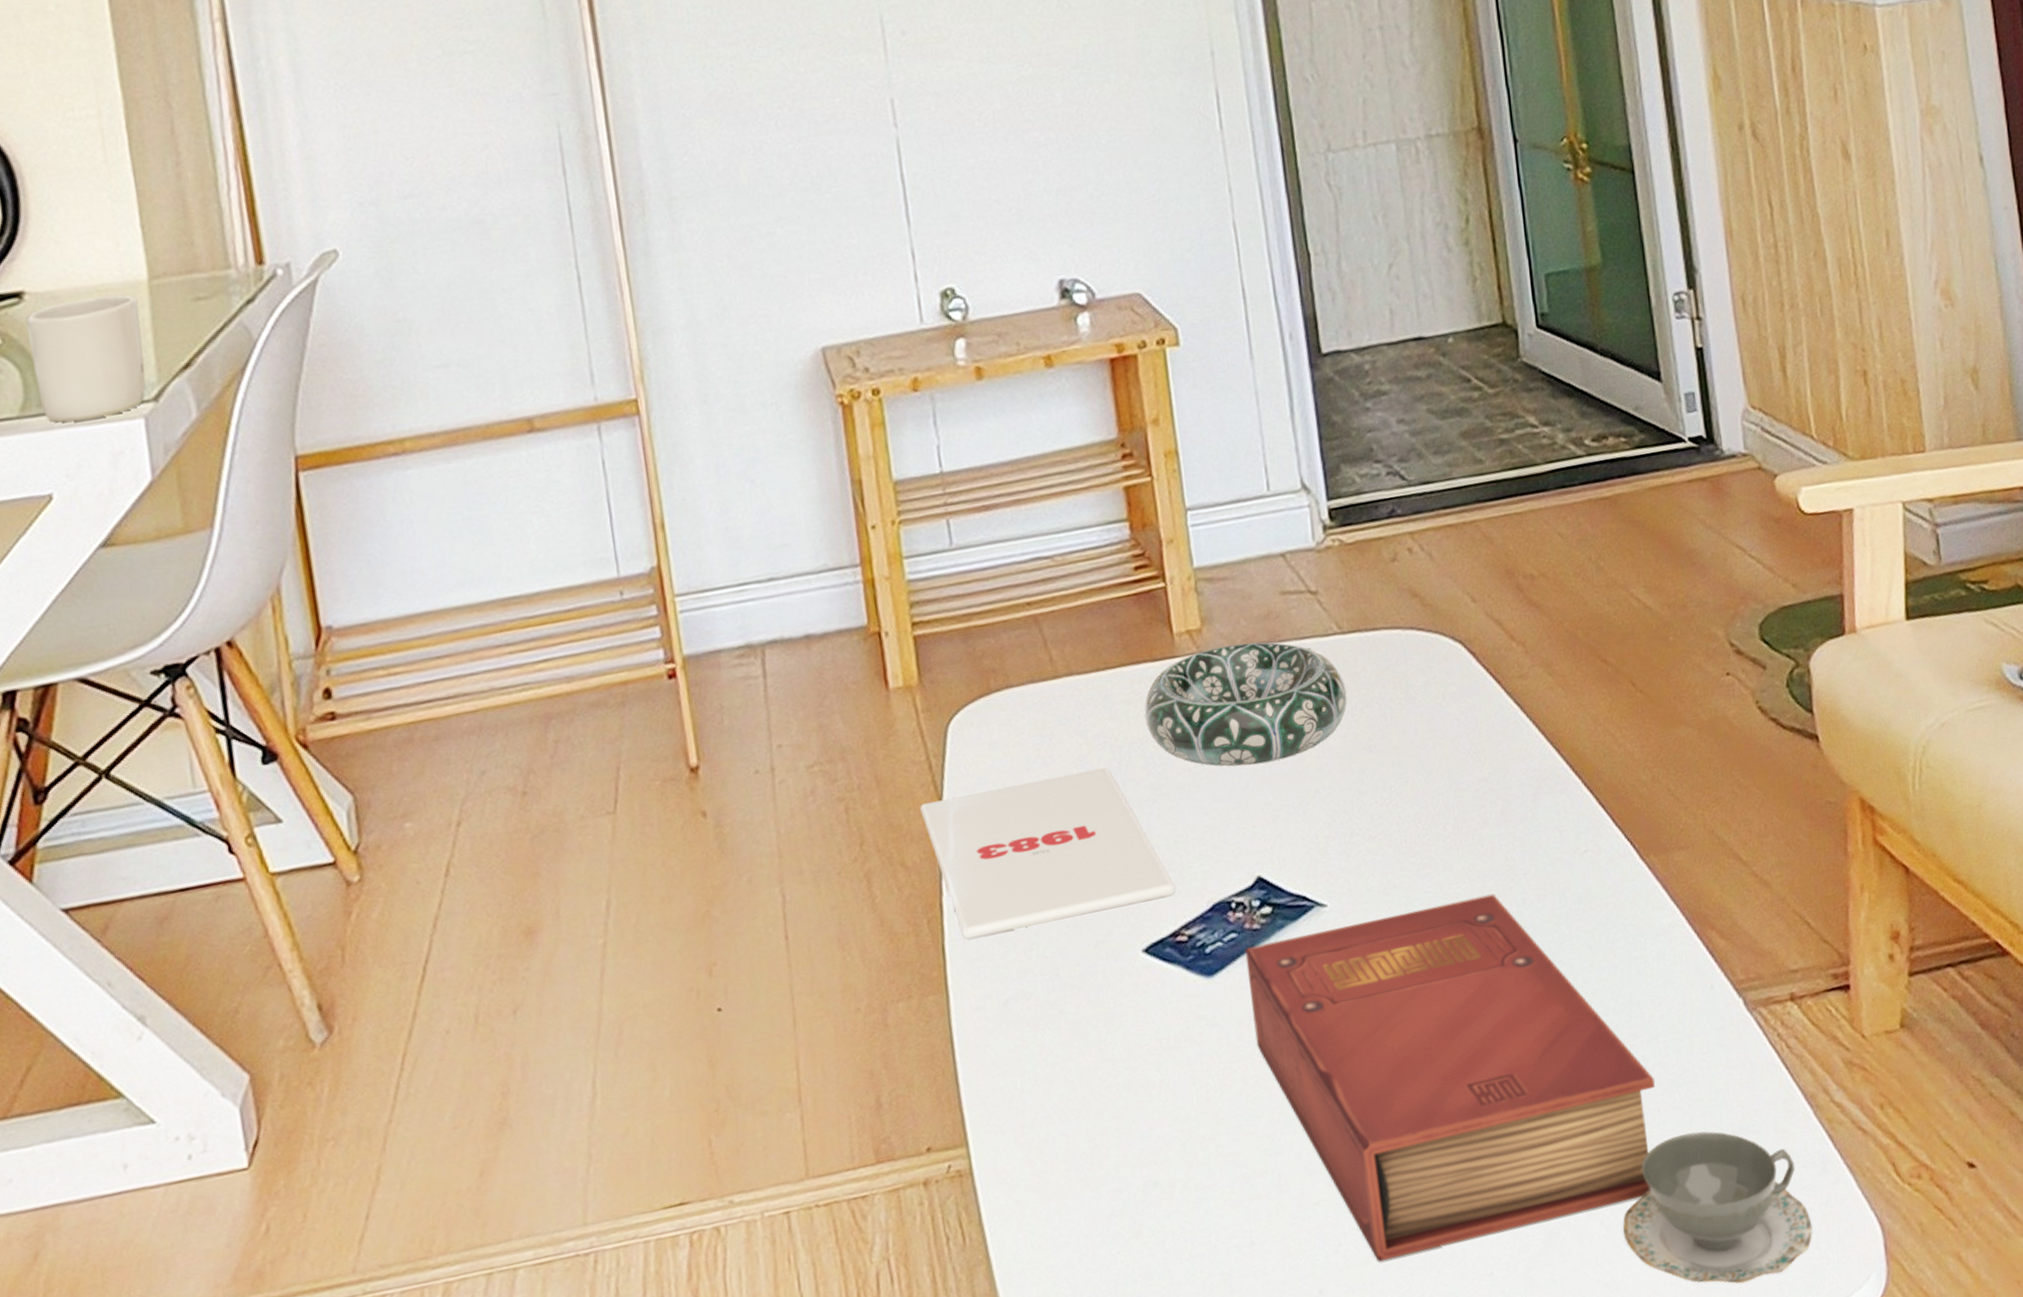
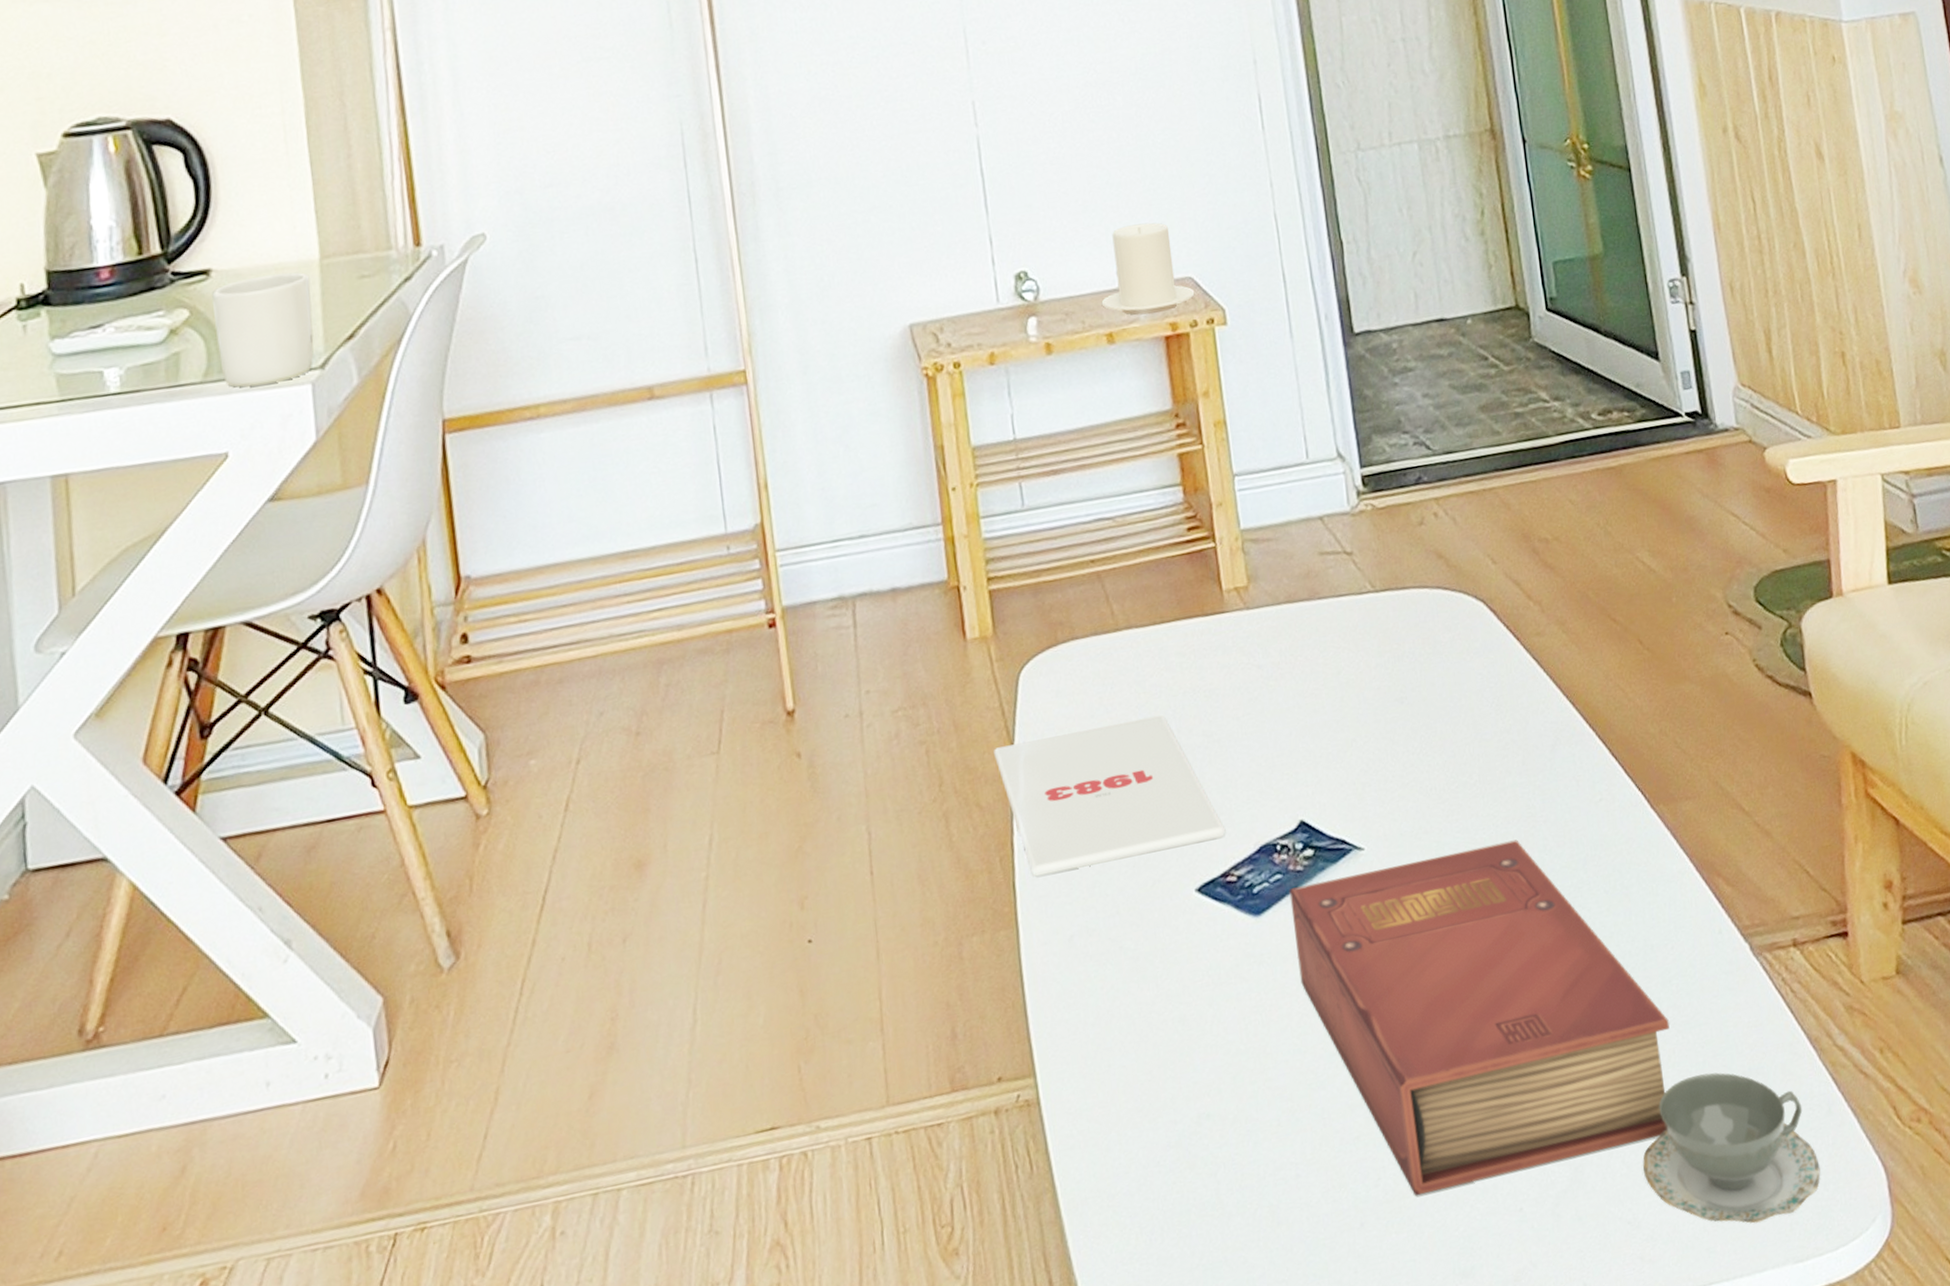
candle: none [1038,233,1144,336] -> present [1101,222,1195,315]
decorative bowl: present [1144,642,1348,767] -> none [1196,599,1381,716]

